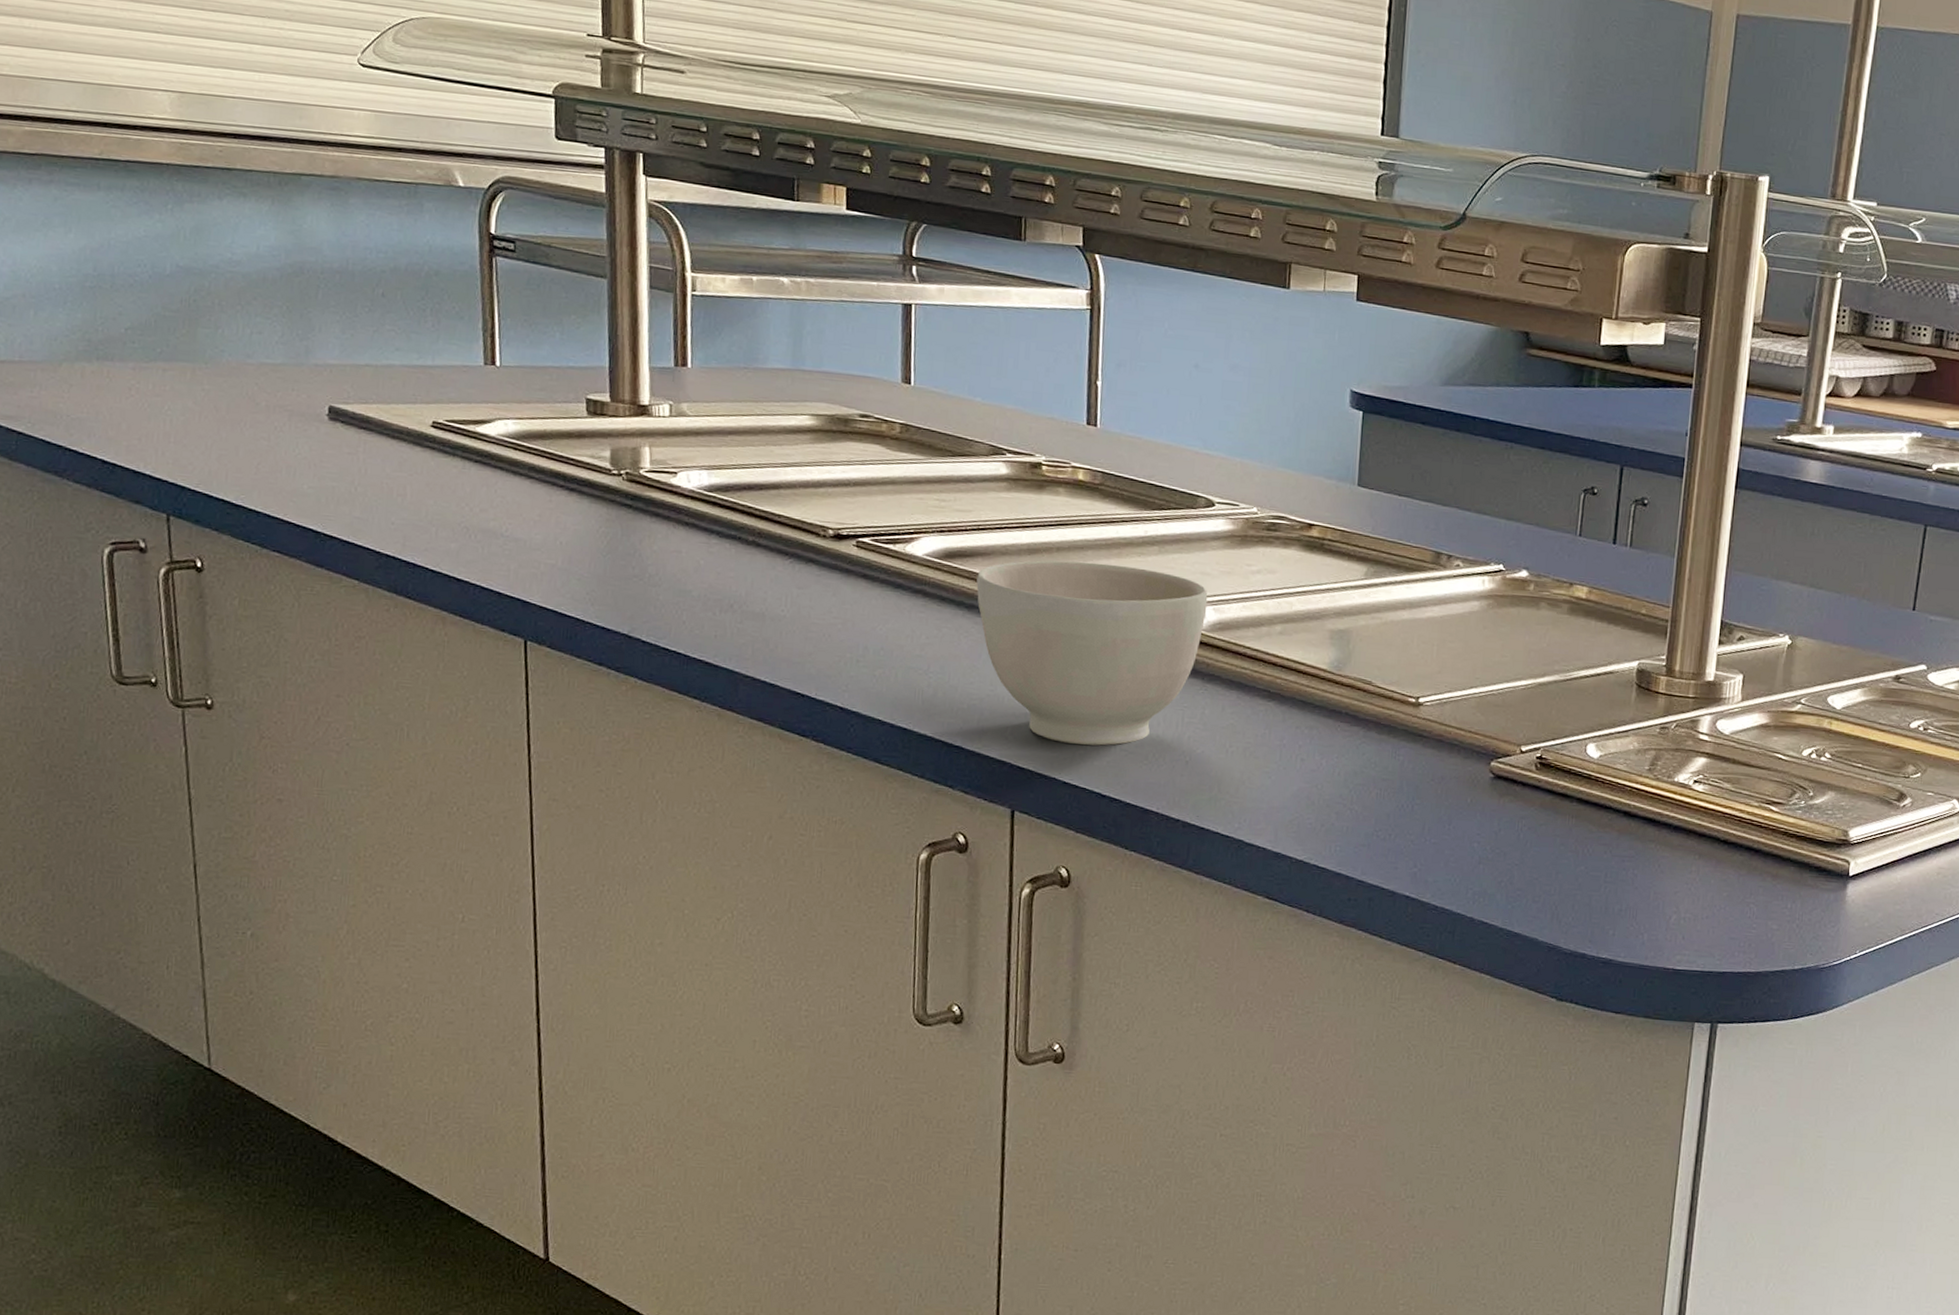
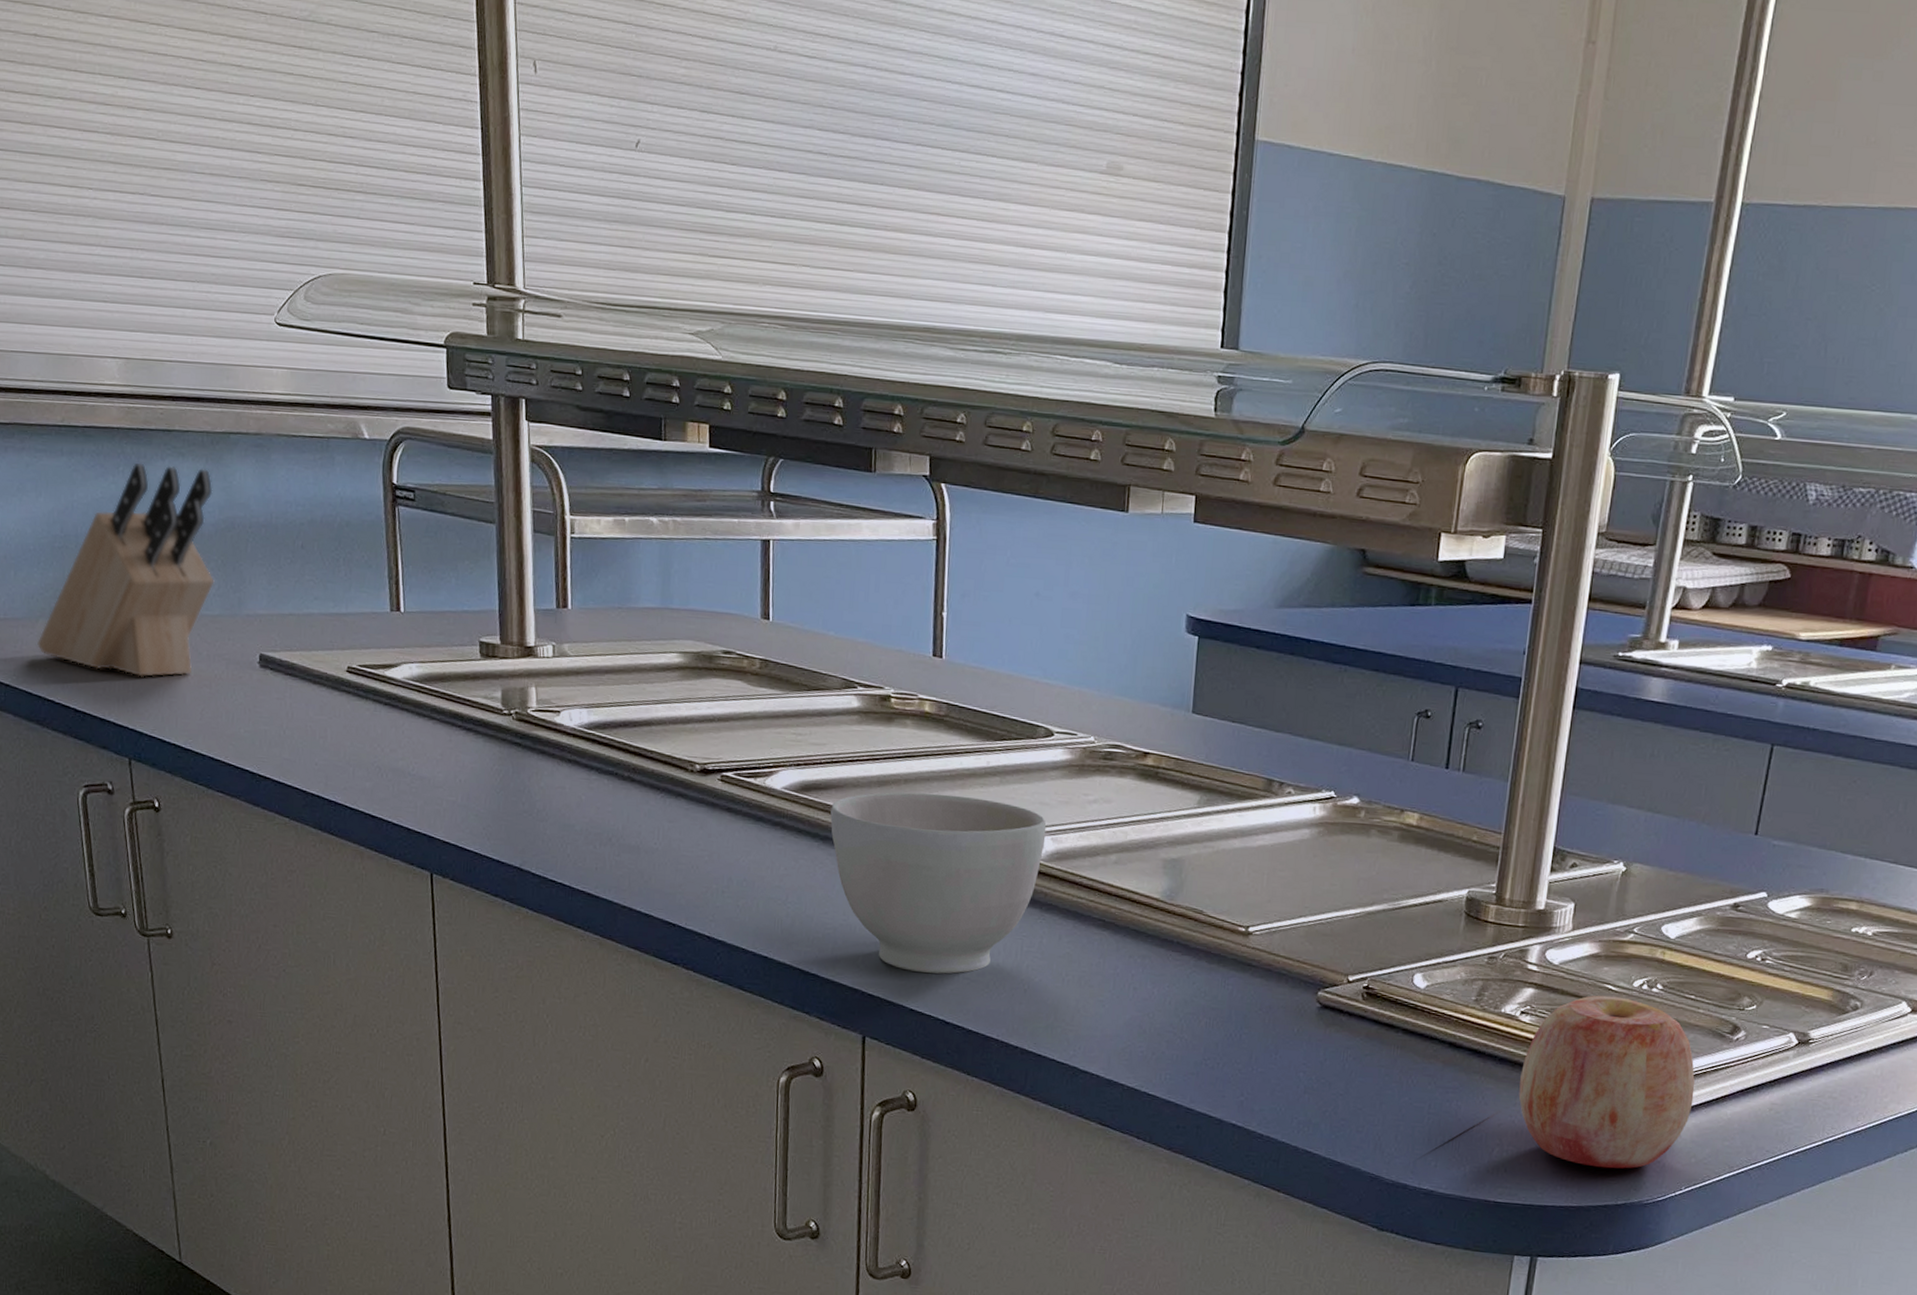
knife block: none [59,202,279,428] -> present [37,463,215,677]
apple: none [1694,764,1865,934] -> present [1518,995,1695,1169]

